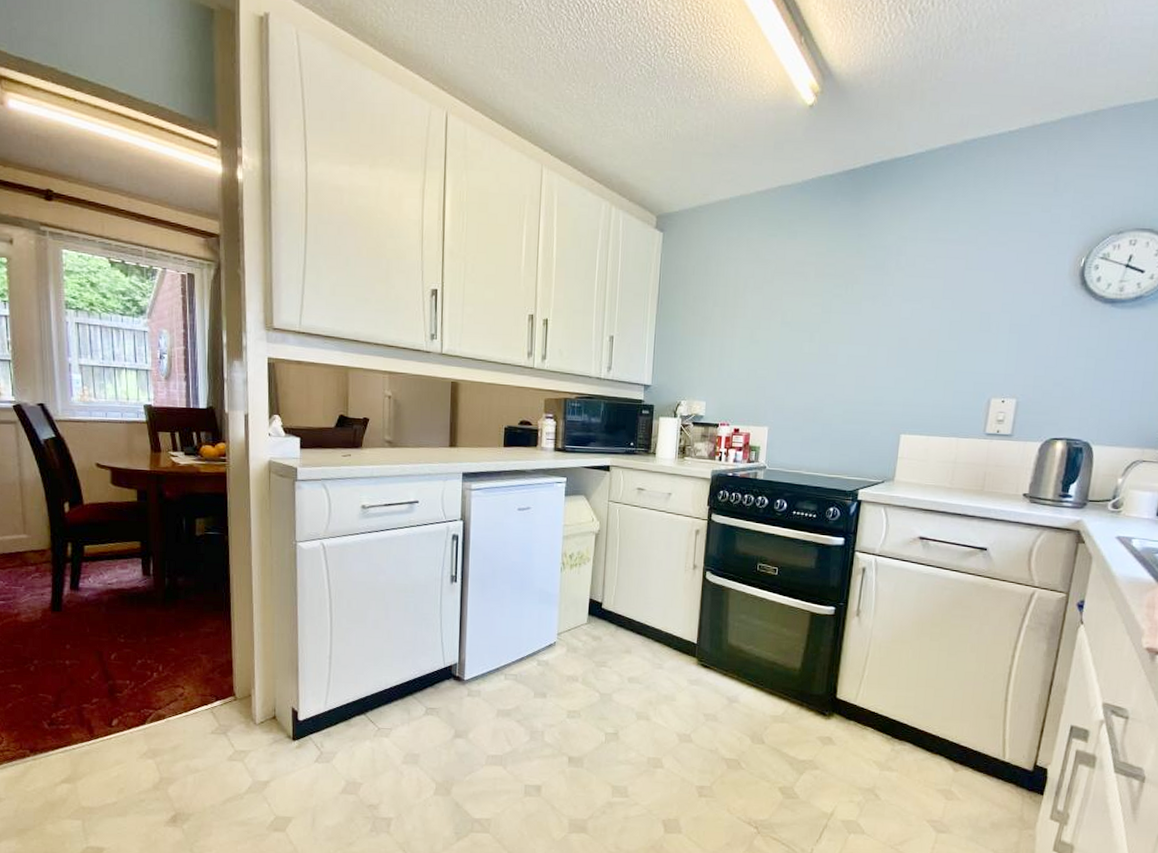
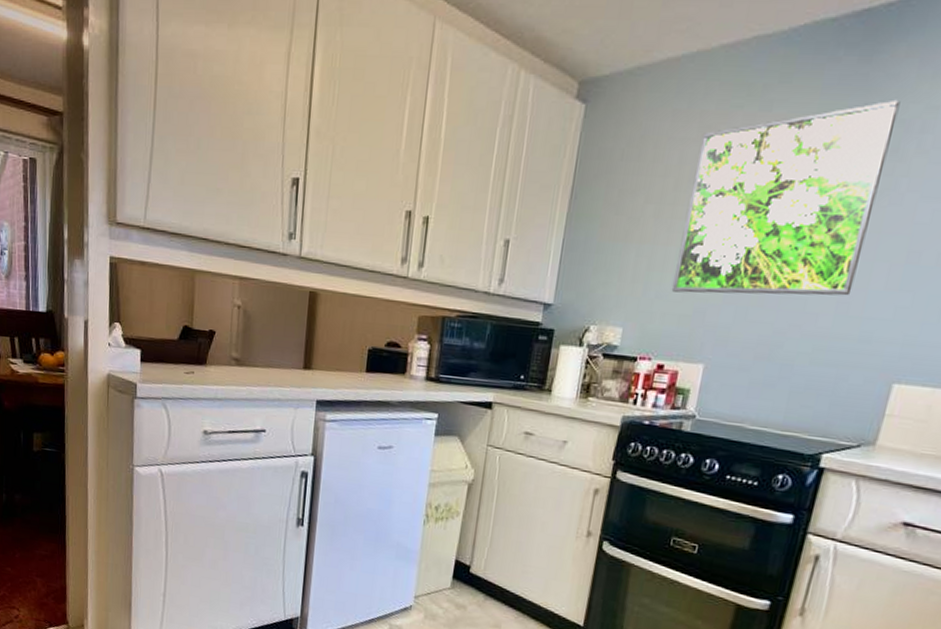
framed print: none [739,232,882,373] -> present [671,99,900,296]

